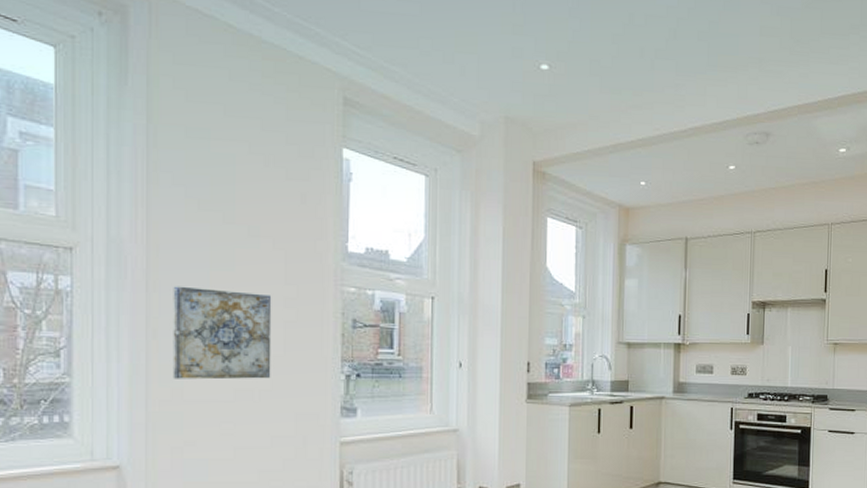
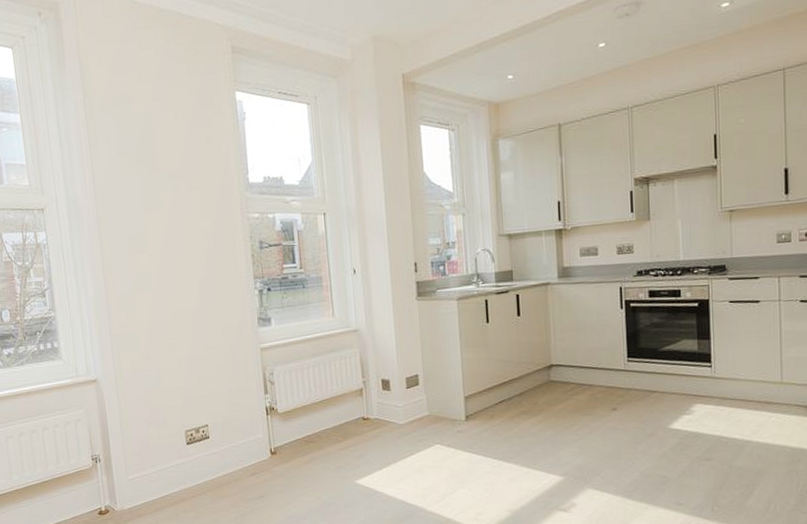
wall art: present [173,286,272,380] -> none [118,228,200,306]

